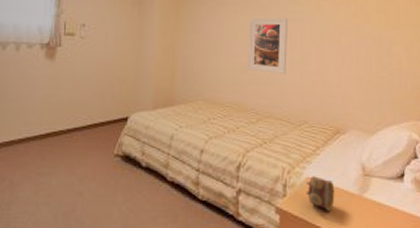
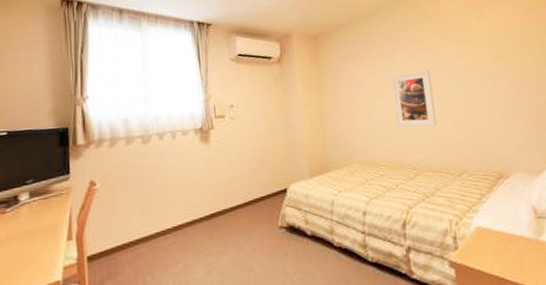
alarm clock: present [306,176,335,211] -> none [477,224,510,259]

